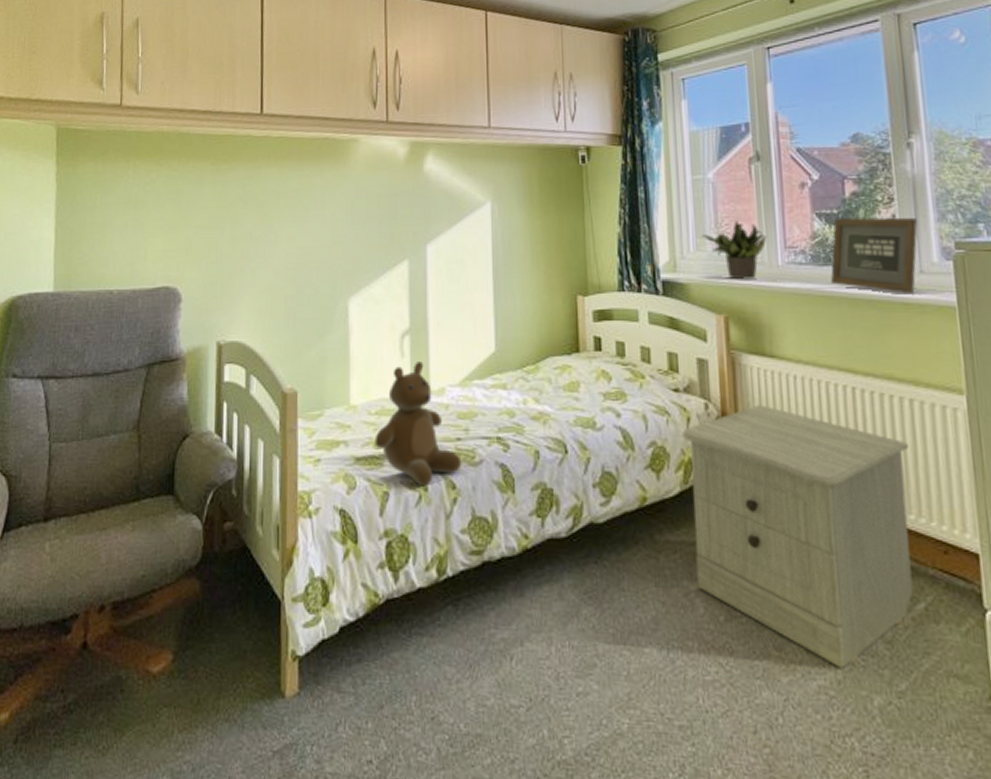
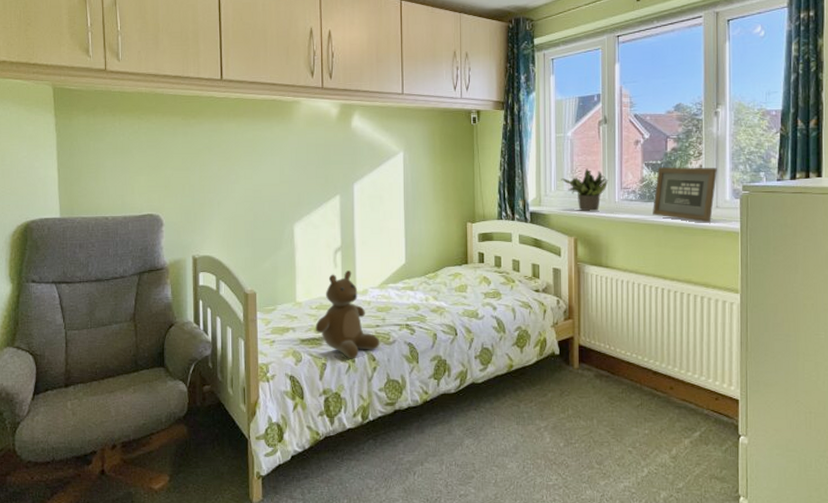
nightstand: present [682,405,913,668] -> none [540,301,698,475]

